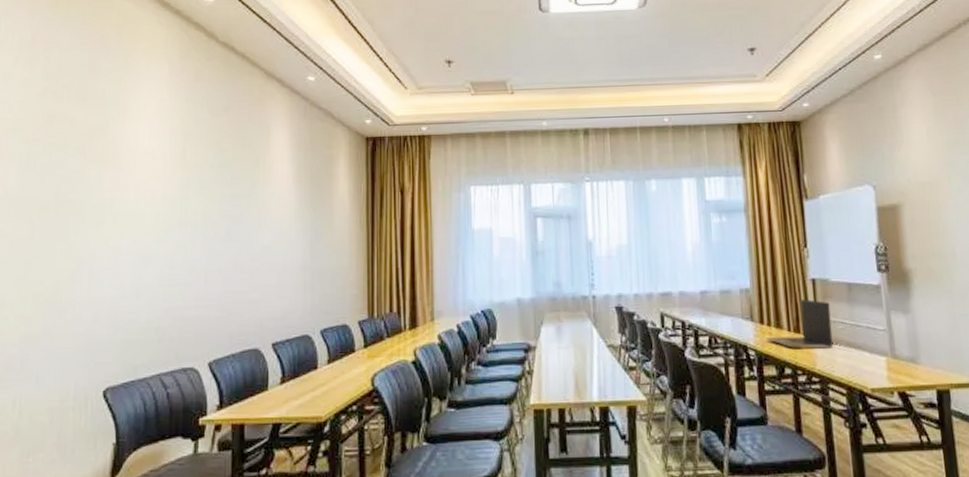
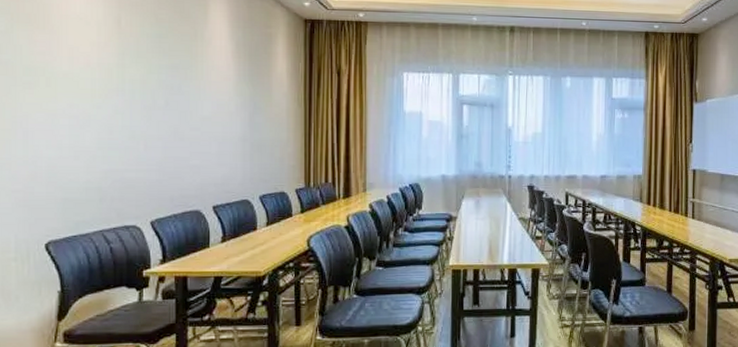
laptop computer: present [765,298,834,349] -> none [650,185,705,226]

